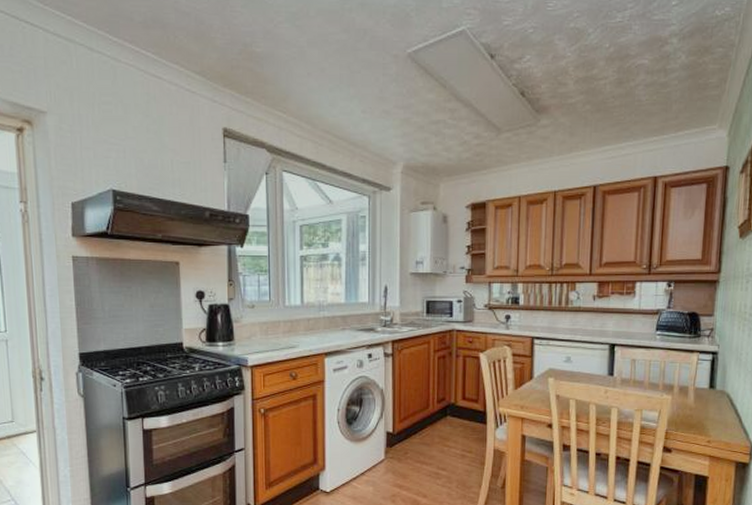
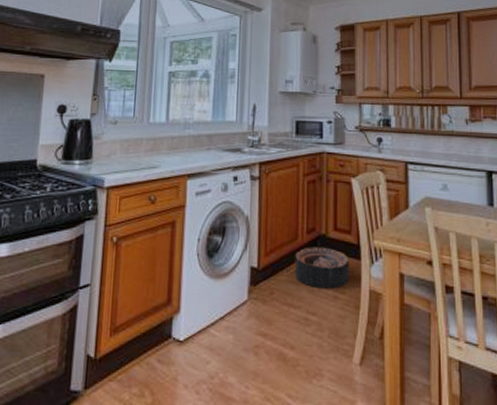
basket: none [426,414,476,449] -> present [294,247,349,289]

